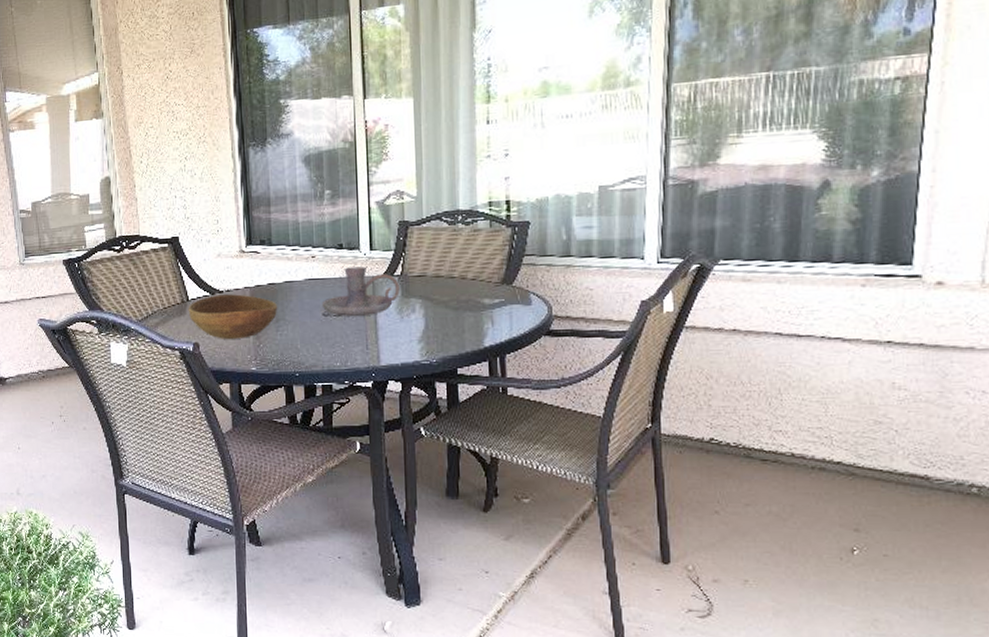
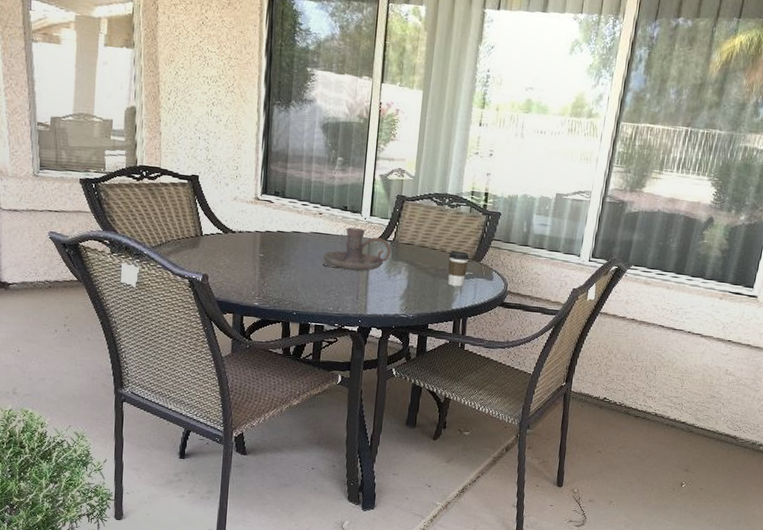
bowl: present [188,294,277,339] -> none [201,234,283,276]
coffee cup: none [471,275,498,319] -> present [448,250,470,287]

